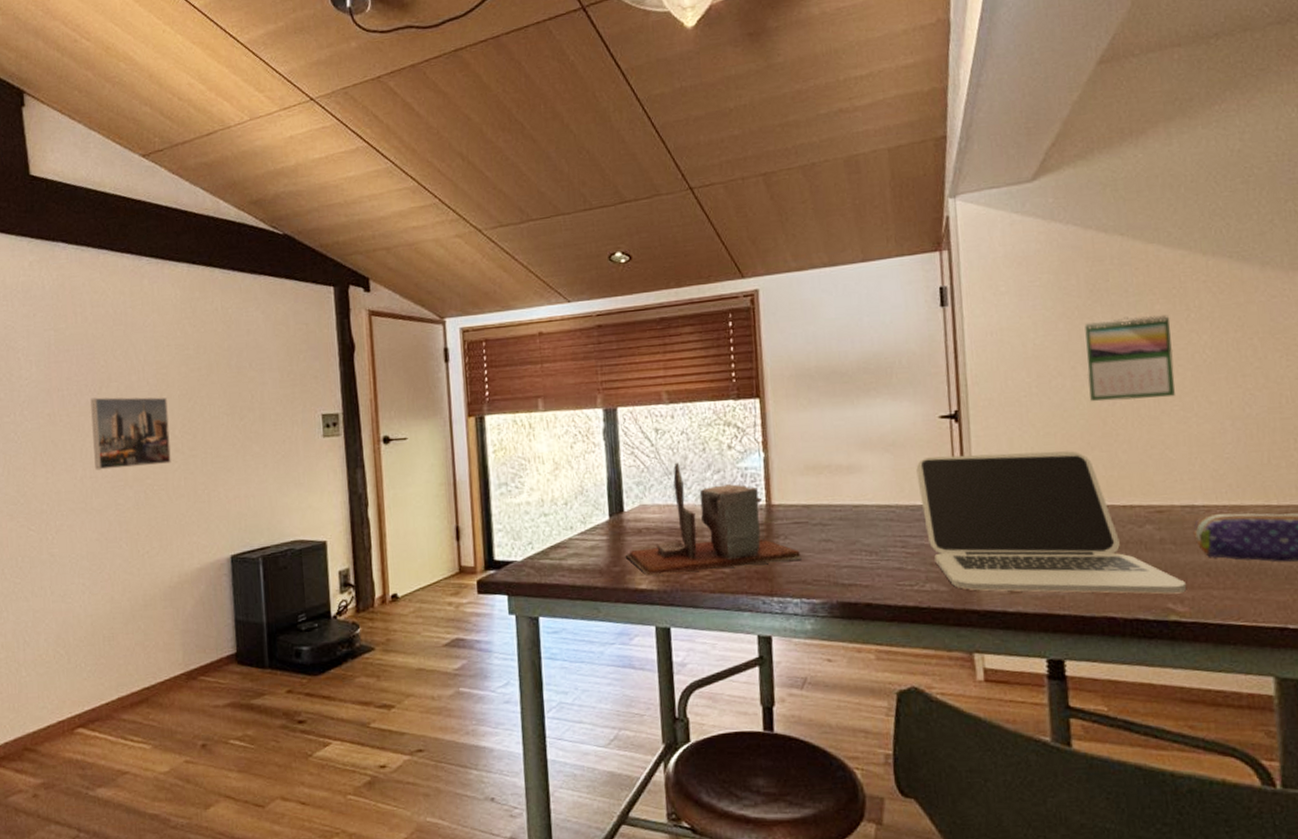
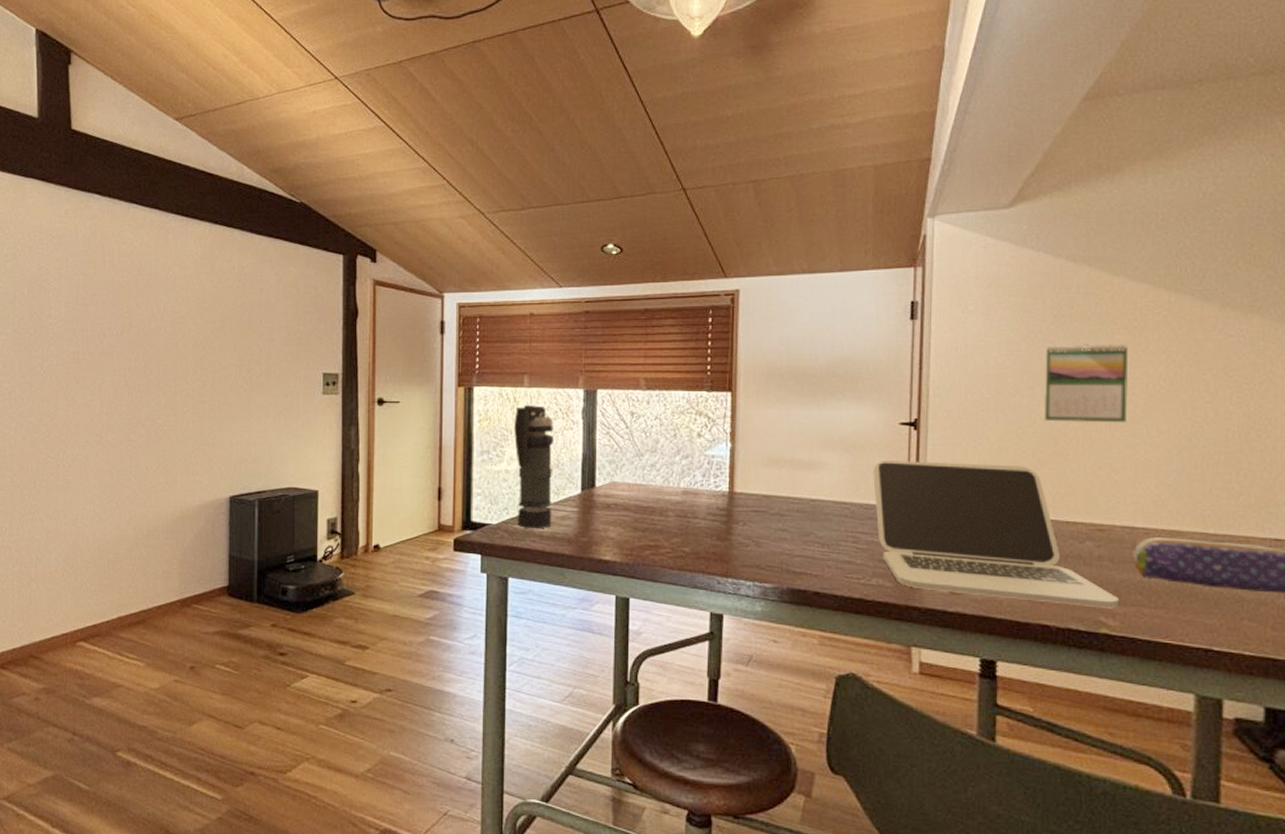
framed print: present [90,397,171,470] -> none [112,340,182,407]
smoke grenade: none [531,429,581,562] -> present [514,405,555,528]
desk organizer: present [626,462,802,576] -> none [594,445,758,549]

